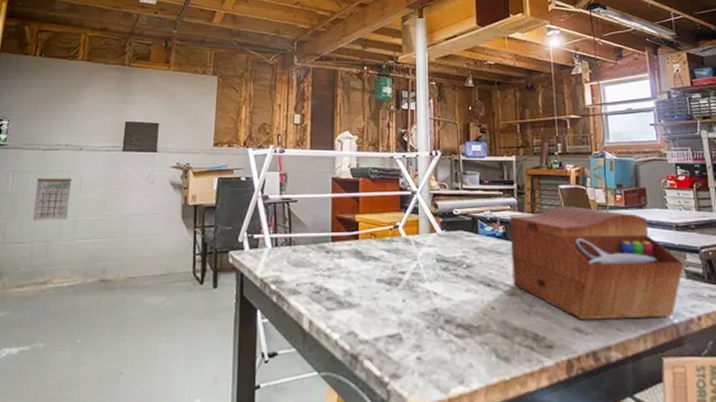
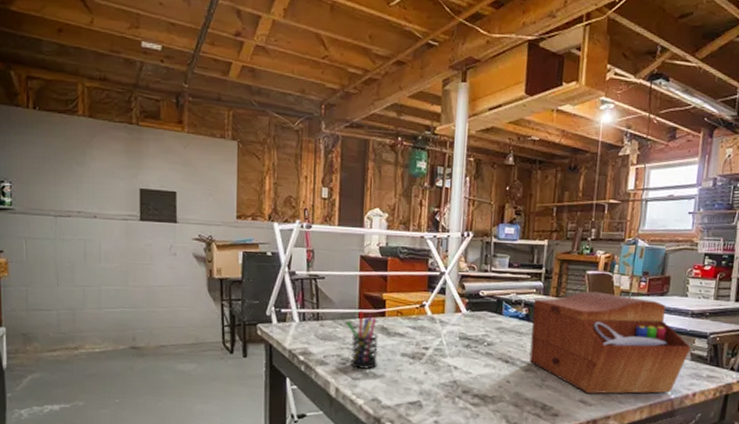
calendar: present [32,177,72,221] -> none [52,245,90,289]
pen holder: none [319,234,353,299] -> present [346,311,379,370]

